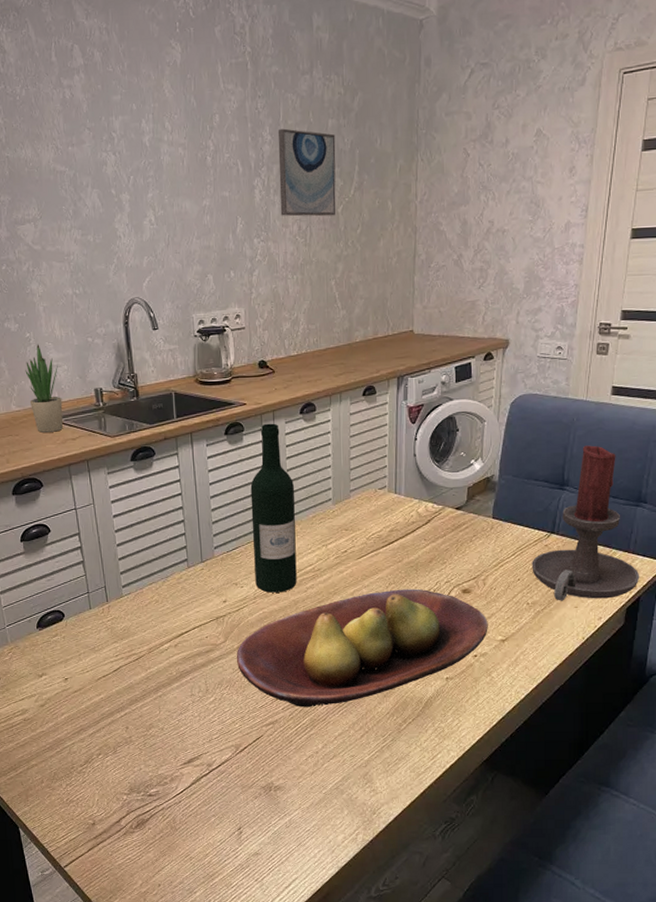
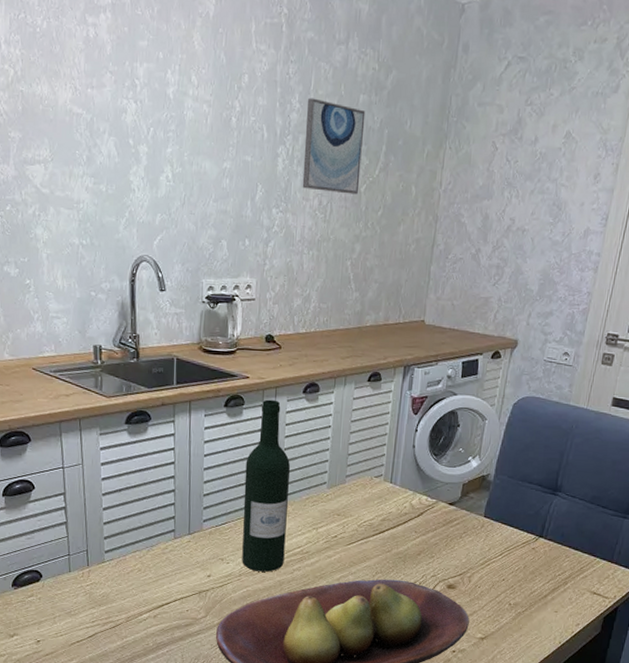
potted plant: present [25,344,63,433] -> none [22,292,59,386]
candle holder: present [532,445,640,601] -> none [517,453,620,606]

